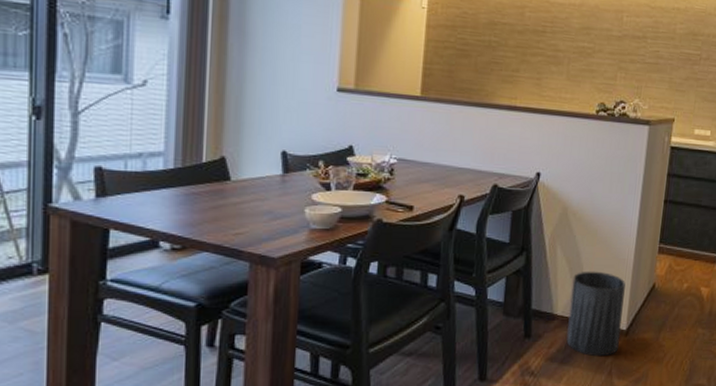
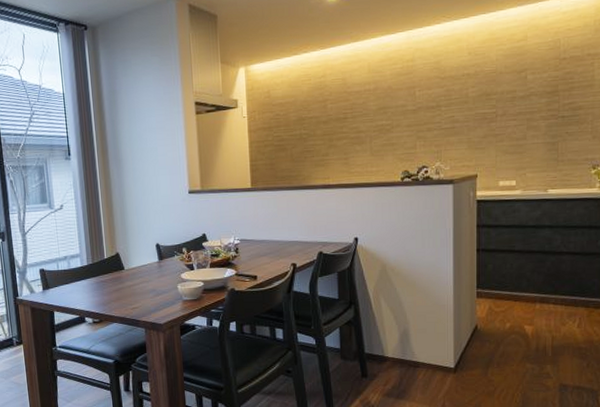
trash can: present [566,271,626,357] -> none [398,317,449,392]

